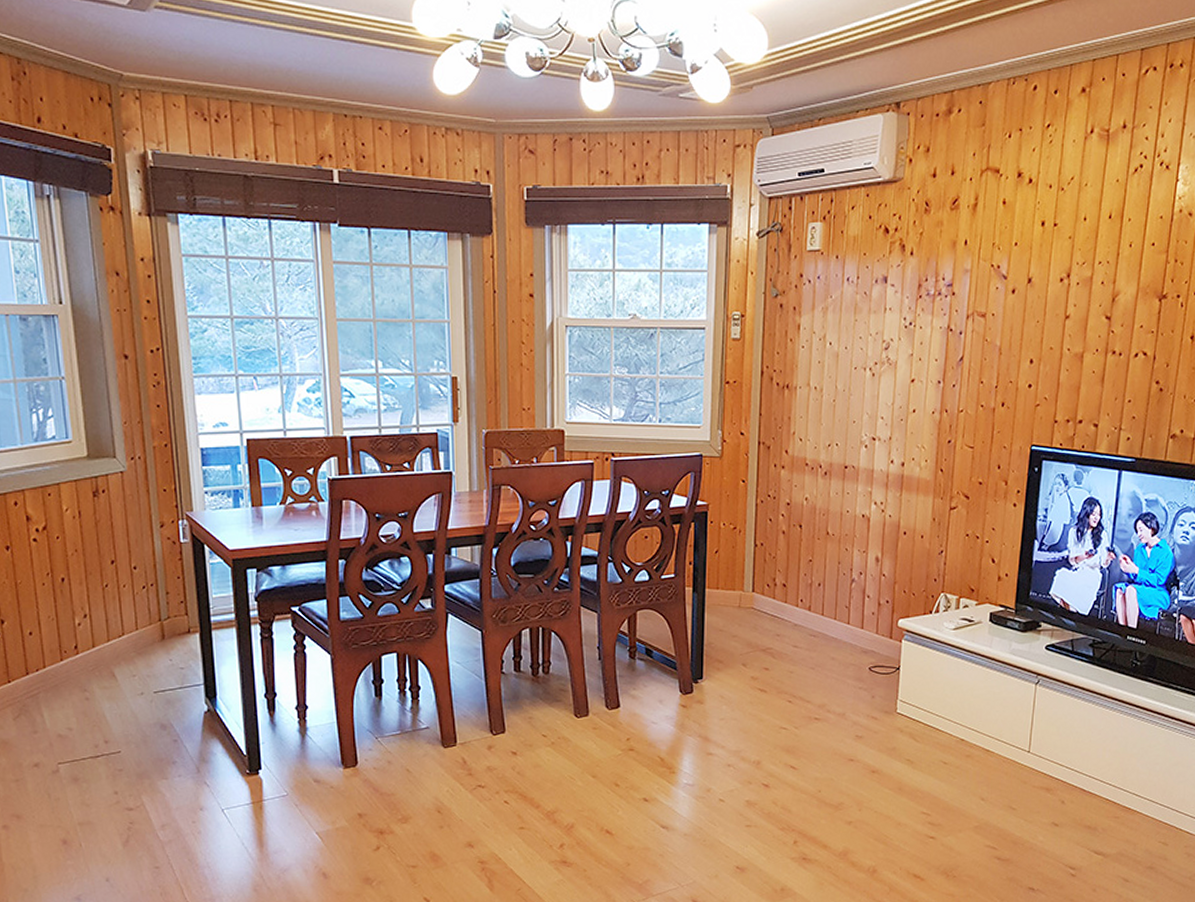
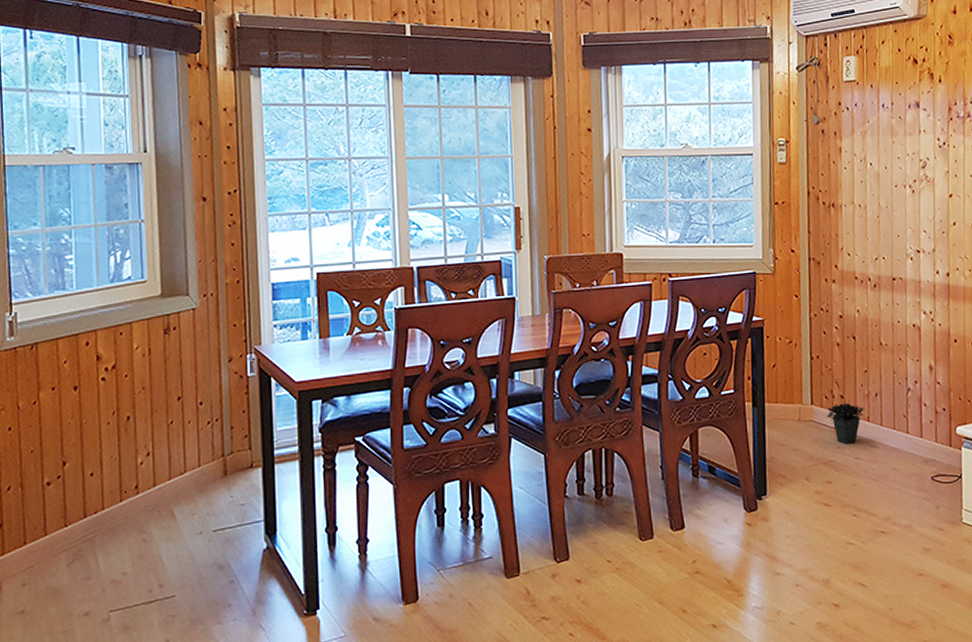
potted plant: none [767,561,806,632] -> present [826,373,864,444]

